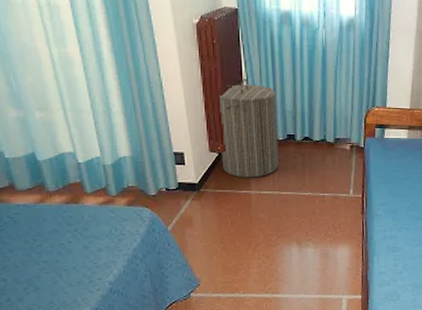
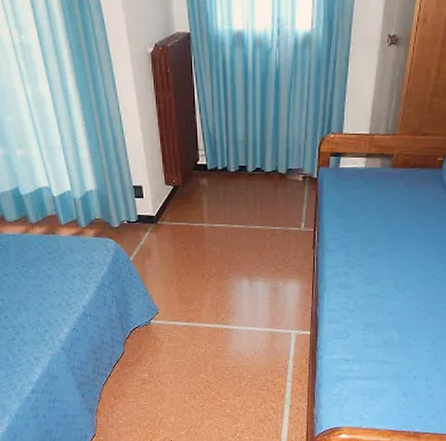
laundry hamper: present [220,78,278,178] -> none [174,108,230,211]

